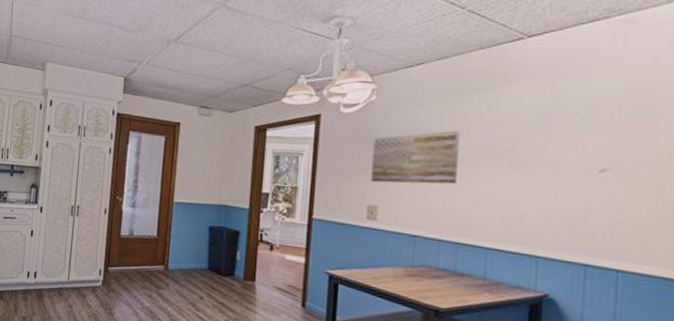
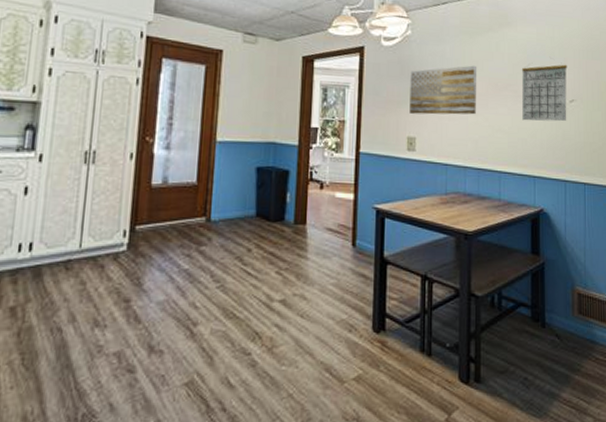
calendar: none [523,126,599,195] -> present [522,64,568,122]

